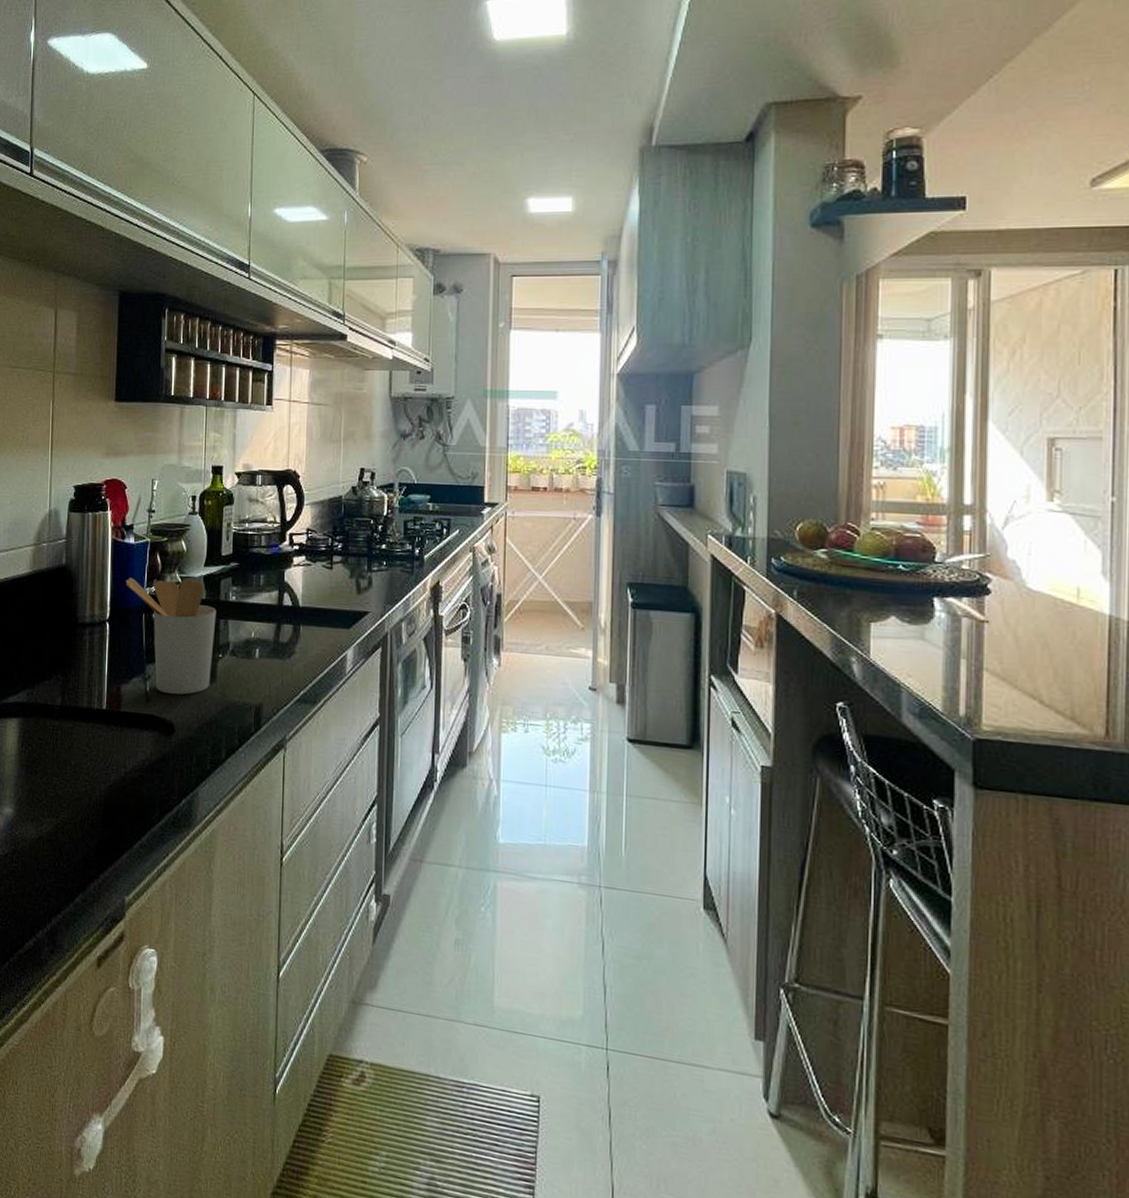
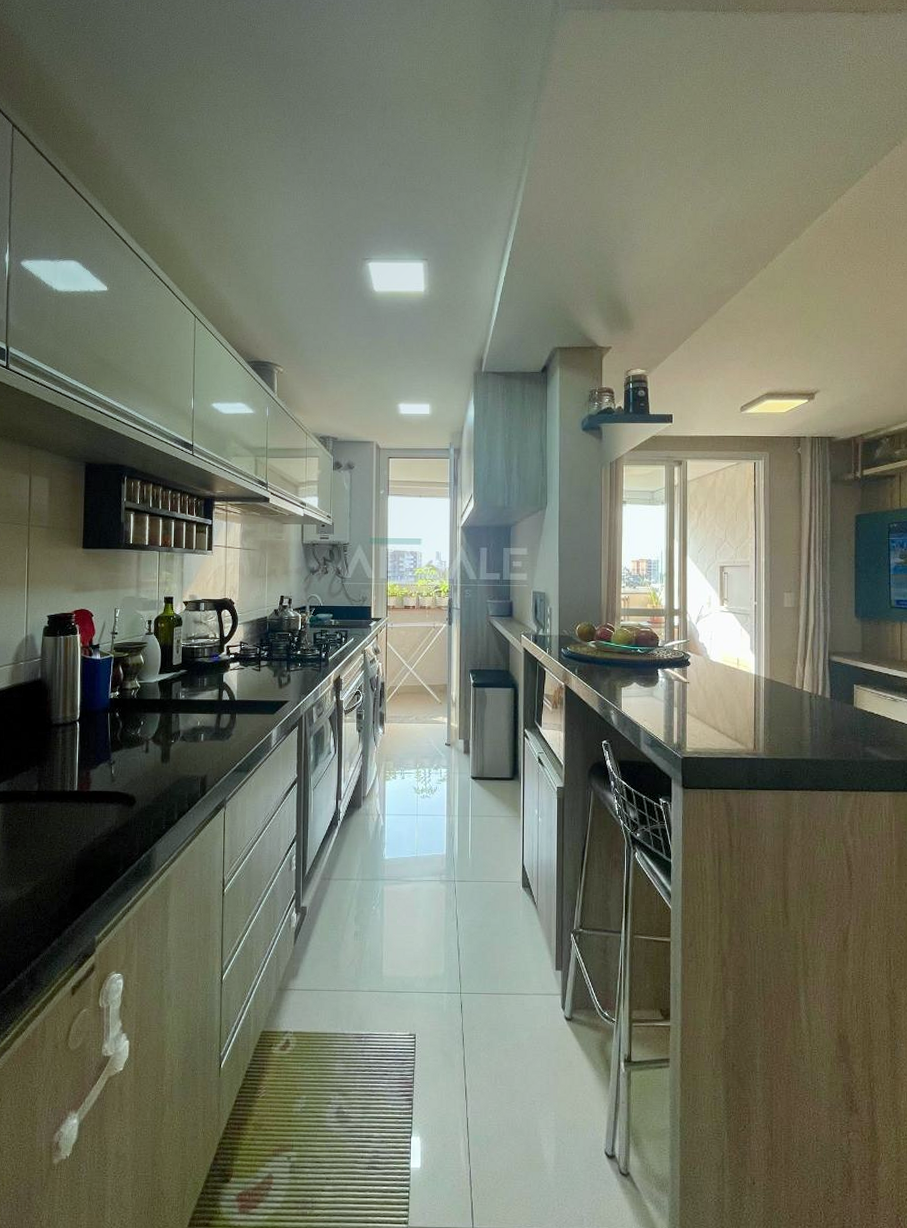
utensil holder: present [125,578,217,695] -> none [93,683,169,774]

